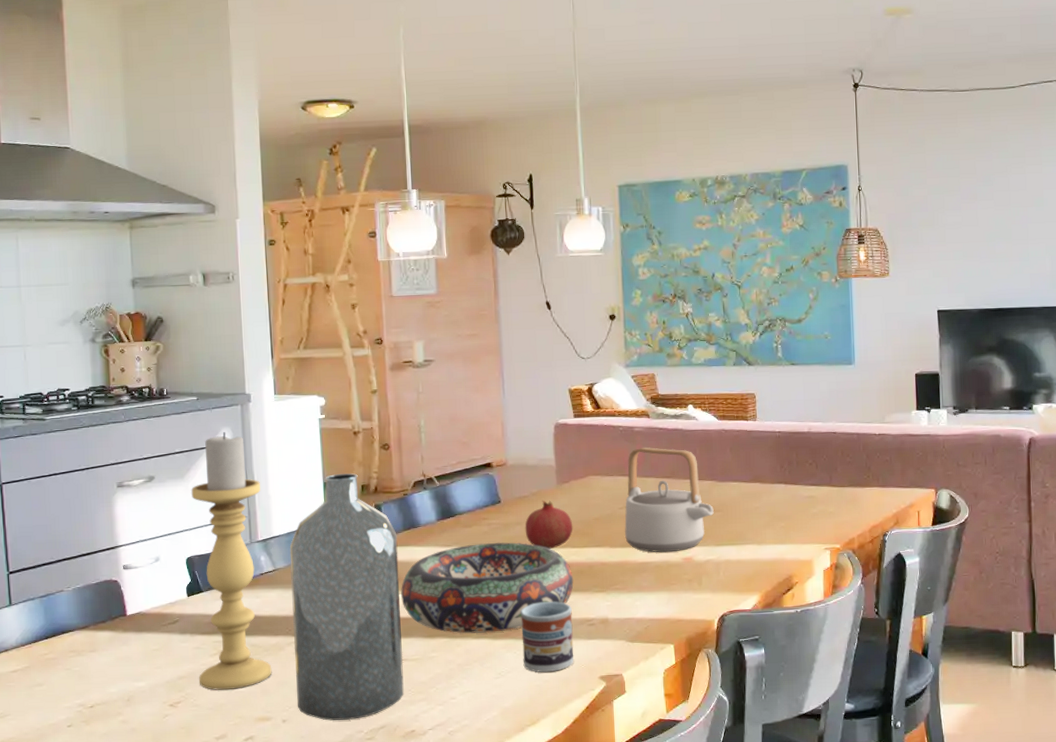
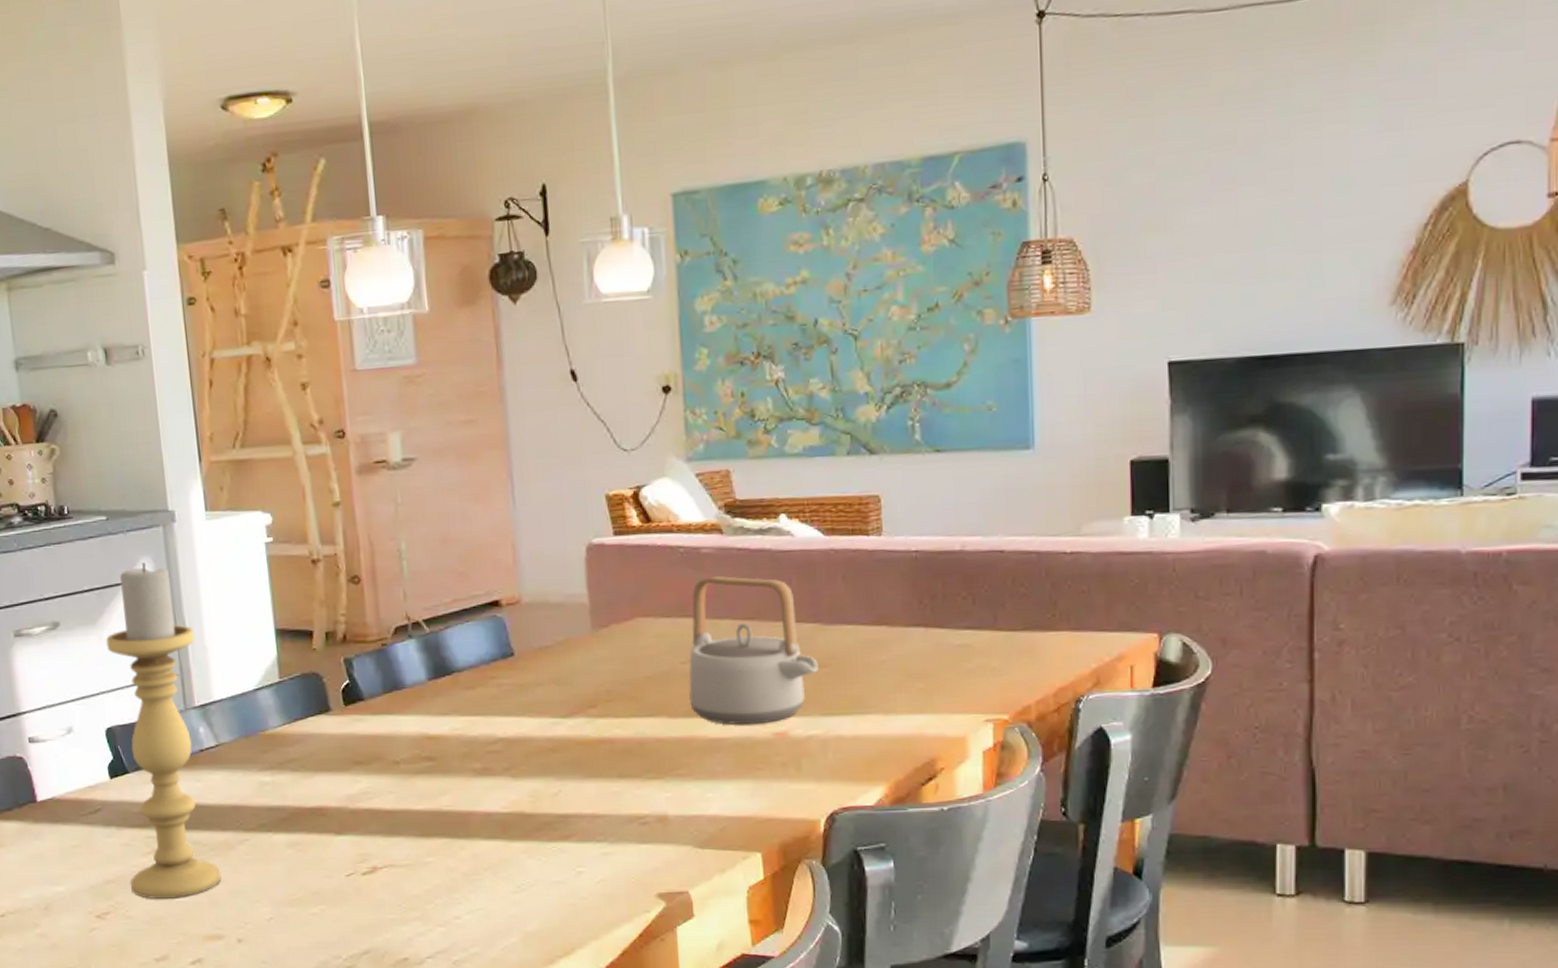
bottle: present [289,473,404,721] -> none [235,616,393,943]
decorative bowl: present [401,542,574,634] -> none [383,709,618,833]
cup: present [520,601,574,673] -> none [544,790,621,887]
fruit: present [525,500,573,549] -> none [548,651,616,719]

